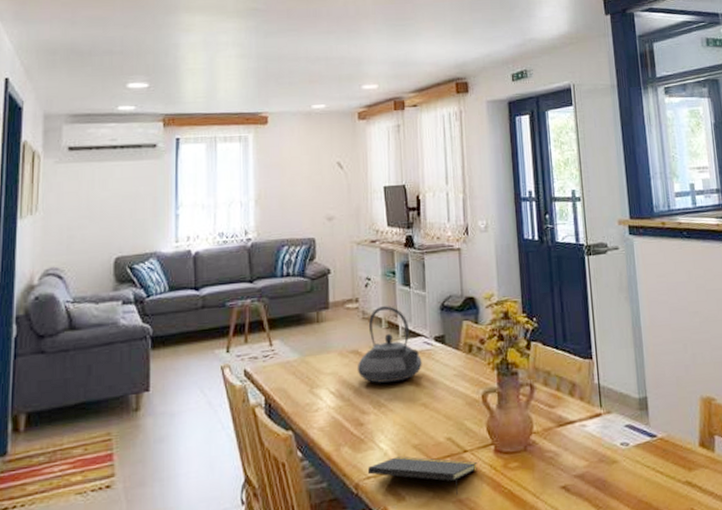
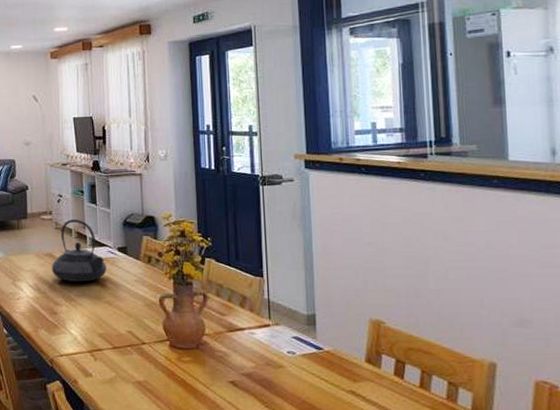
notepad: present [367,456,477,496] -> none [60,342,154,378]

